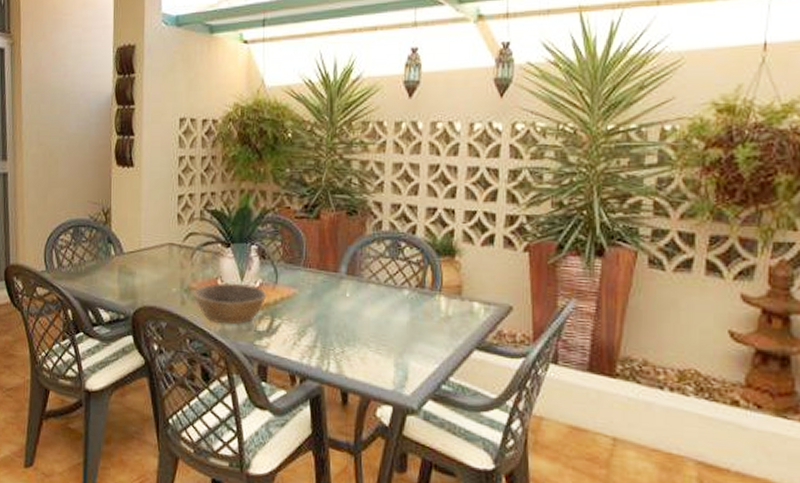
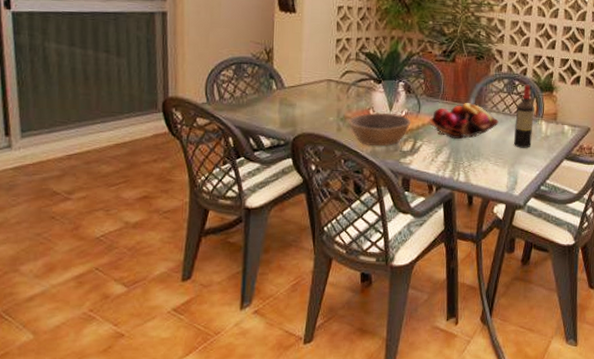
fruit basket: none [289,271,380,318] -> present [429,103,499,140]
wine bottle: none [402,246,429,332] -> present [514,84,534,148]

